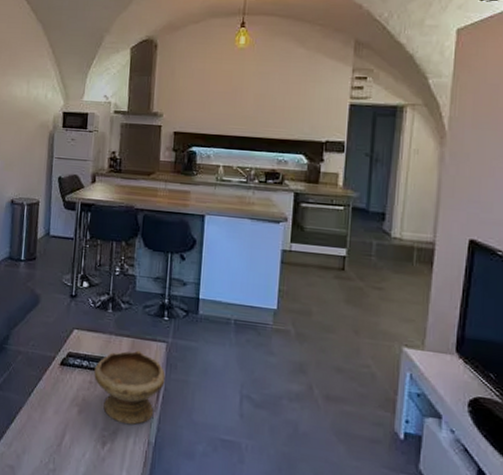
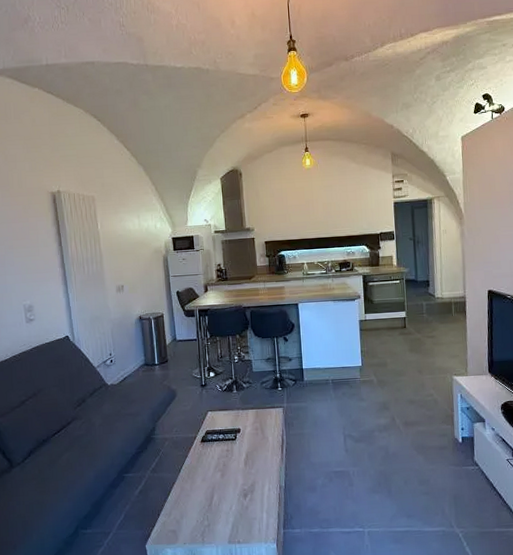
bowl: present [94,350,166,425] -> none [229,418,286,477]

